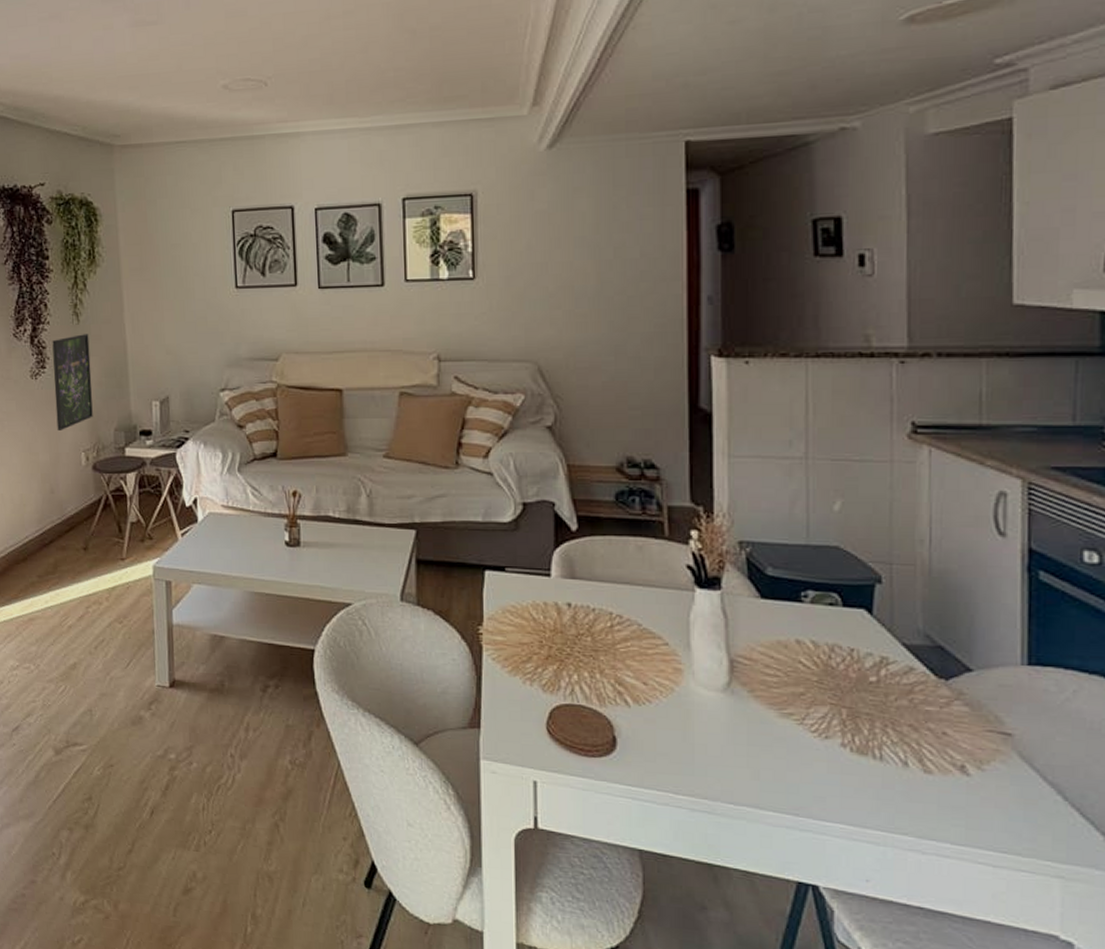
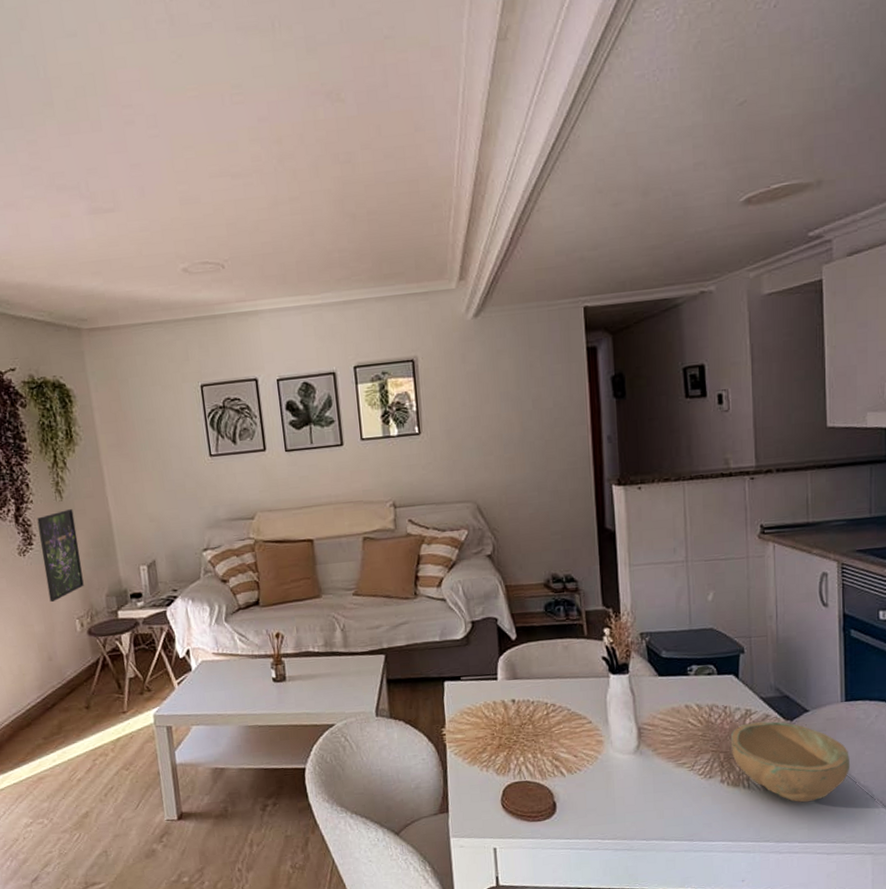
bowl: none [857,675,1033,792] -> present [730,721,851,803]

